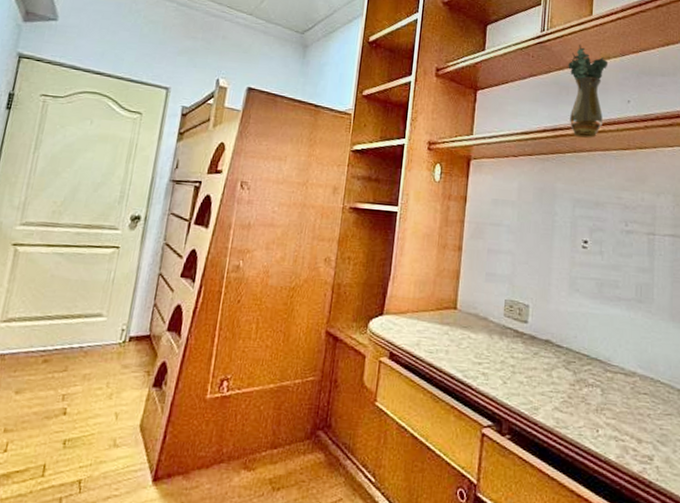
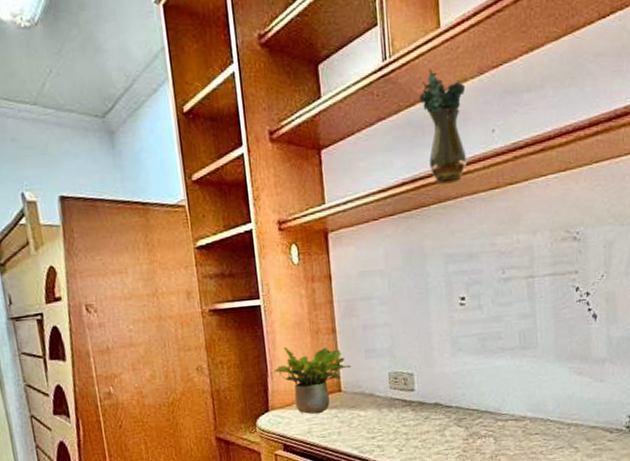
potted plant: none [397,255,470,328] -> present [275,347,351,414]

